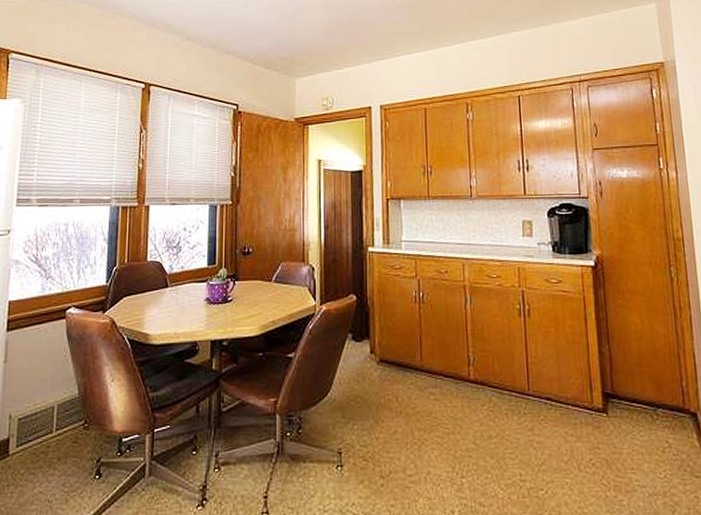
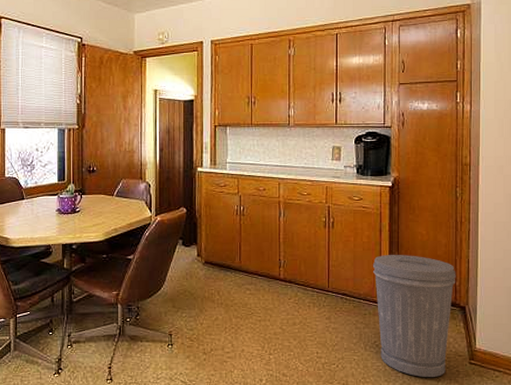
trash can: none [580,348,682,507] -> present [373,255,456,378]

